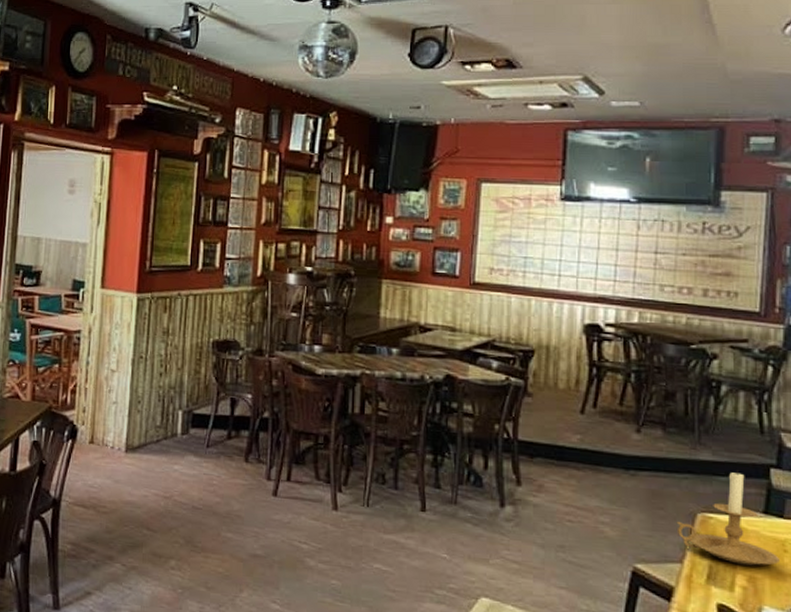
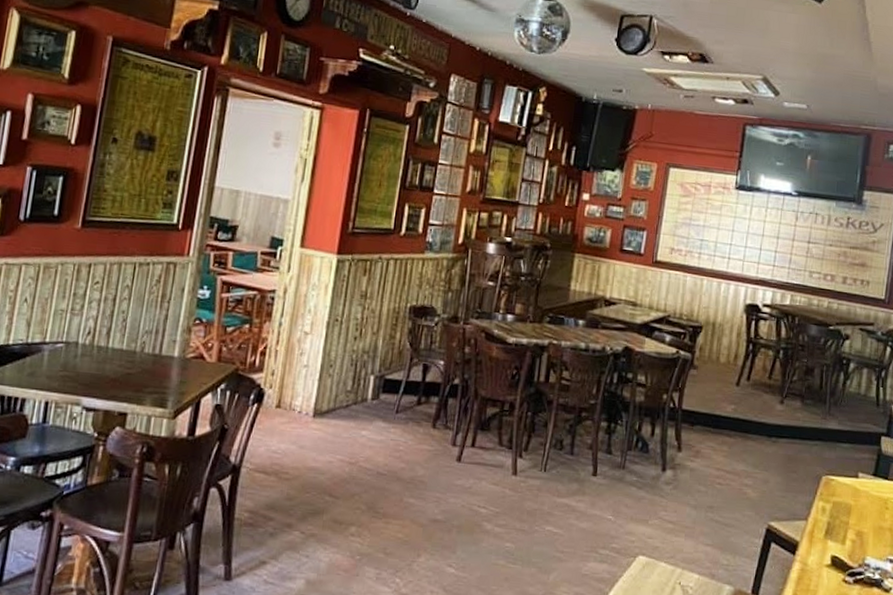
candle holder: present [676,470,780,566] -> none [805,437,882,522]

